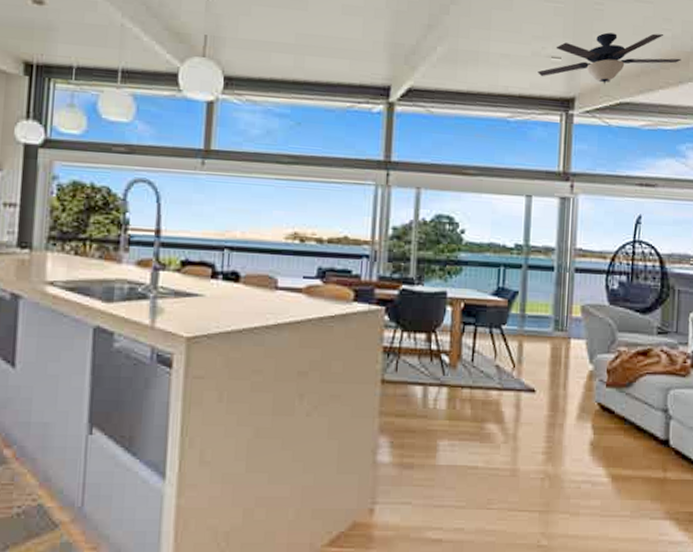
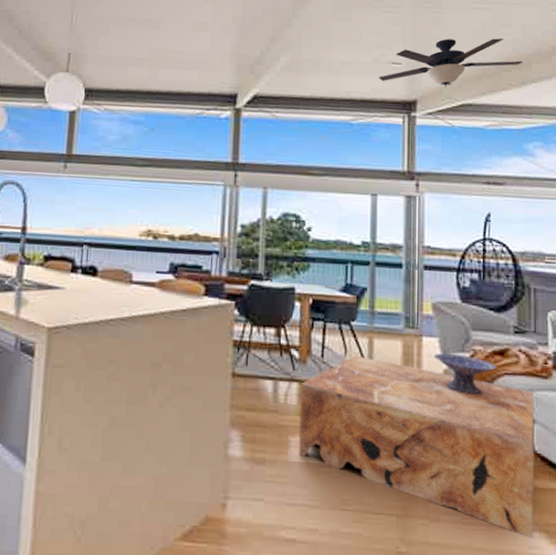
coffee table: none [447,359,673,526] -> present [299,355,535,538]
decorative bowl: none [581,354,639,394] -> present [434,352,497,395]

